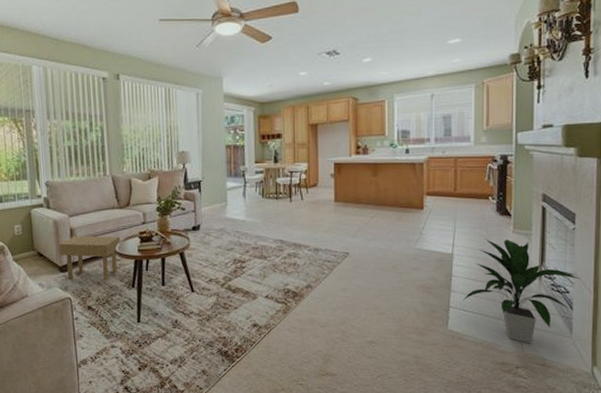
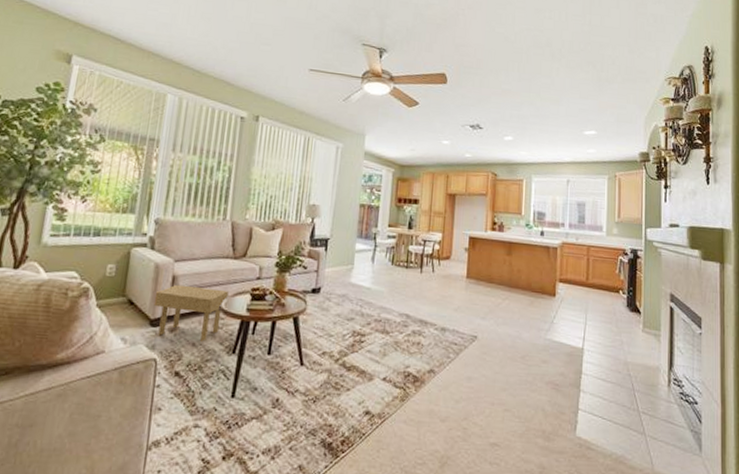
indoor plant: present [462,239,580,344] -> none [592,335,707,460]

